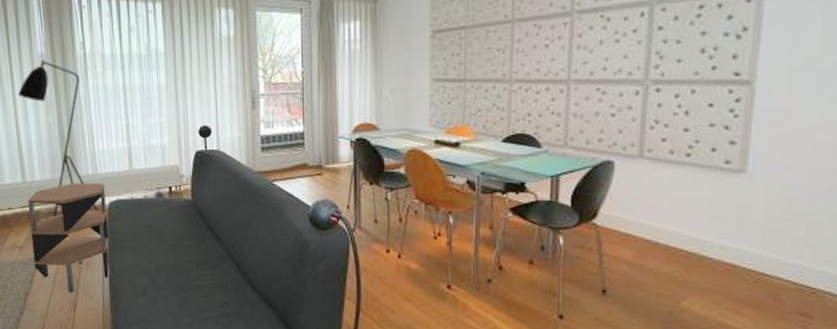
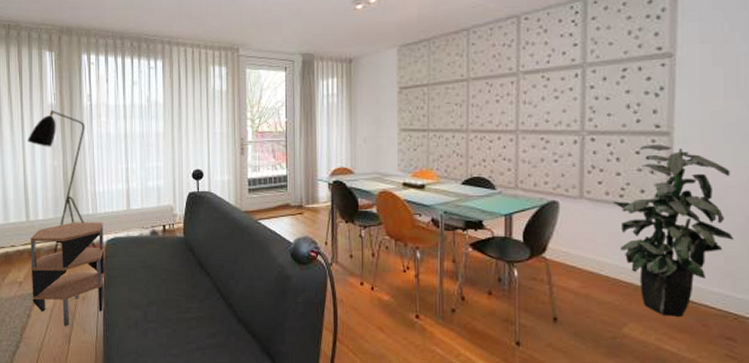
indoor plant: none [678,95,821,290] -> present [613,145,734,317]

